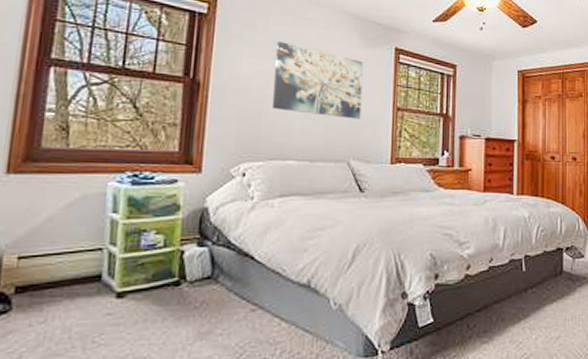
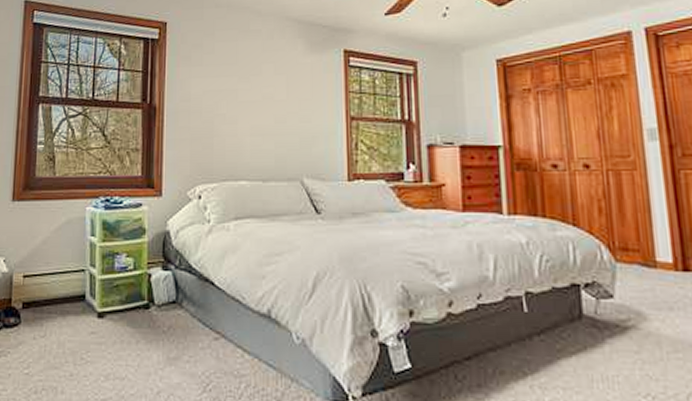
wall art: present [271,42,364,119] -> none [221,58,312,133]

